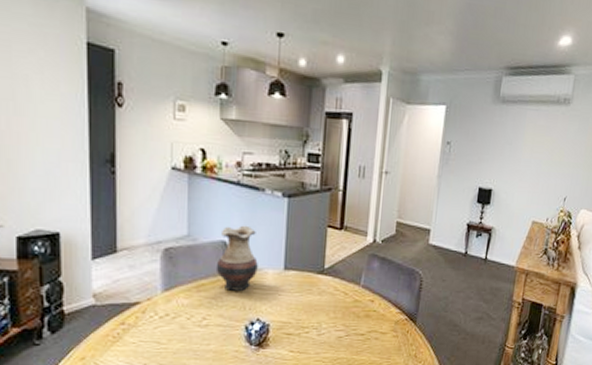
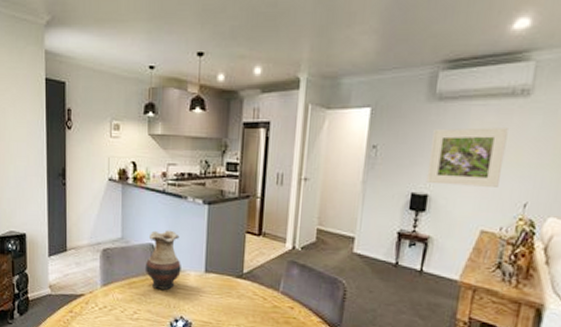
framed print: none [491,129,554,183] -> present [426,127,508,187]

